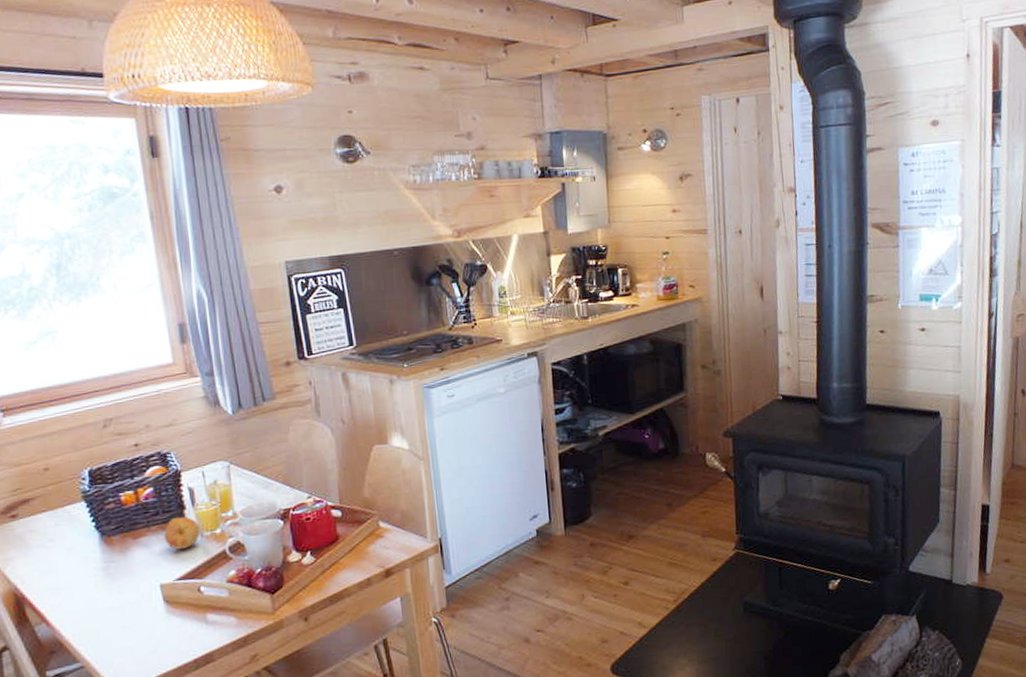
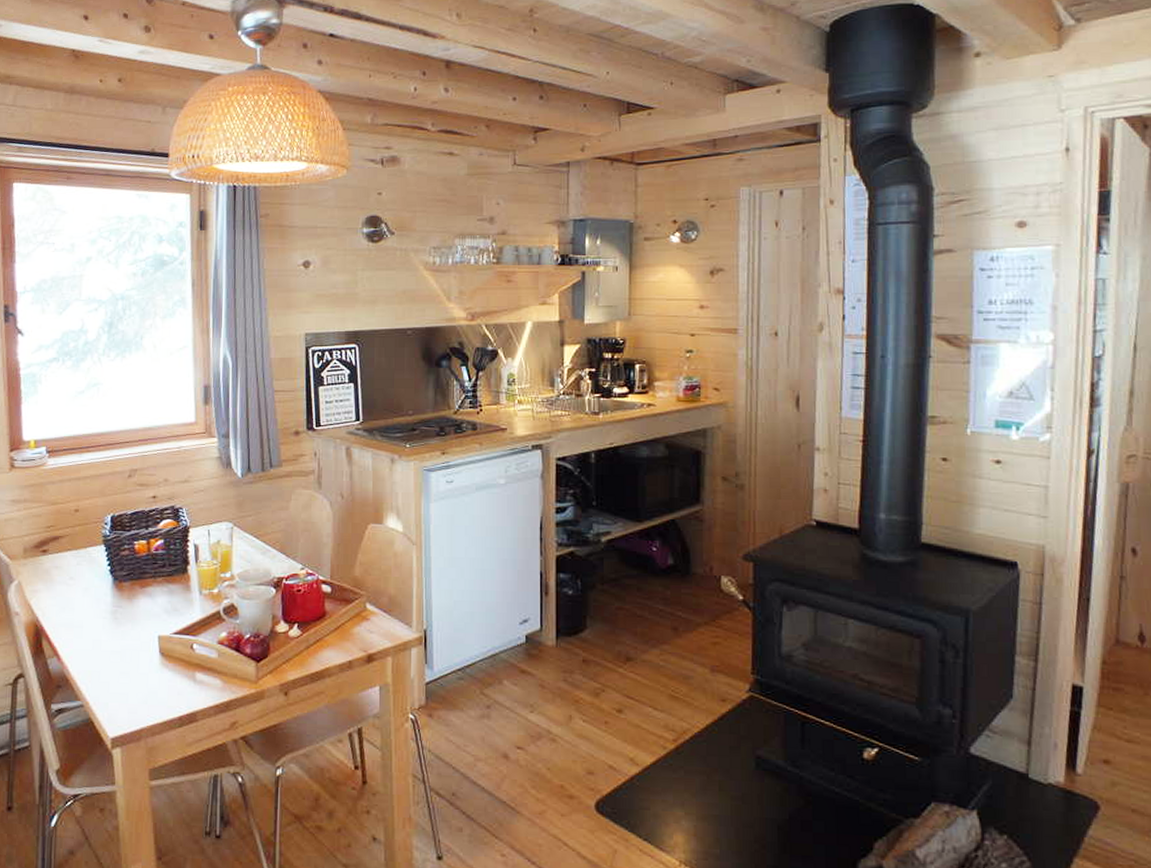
fruit: present [164,516,201,550] -> none [167,571,201,604]

